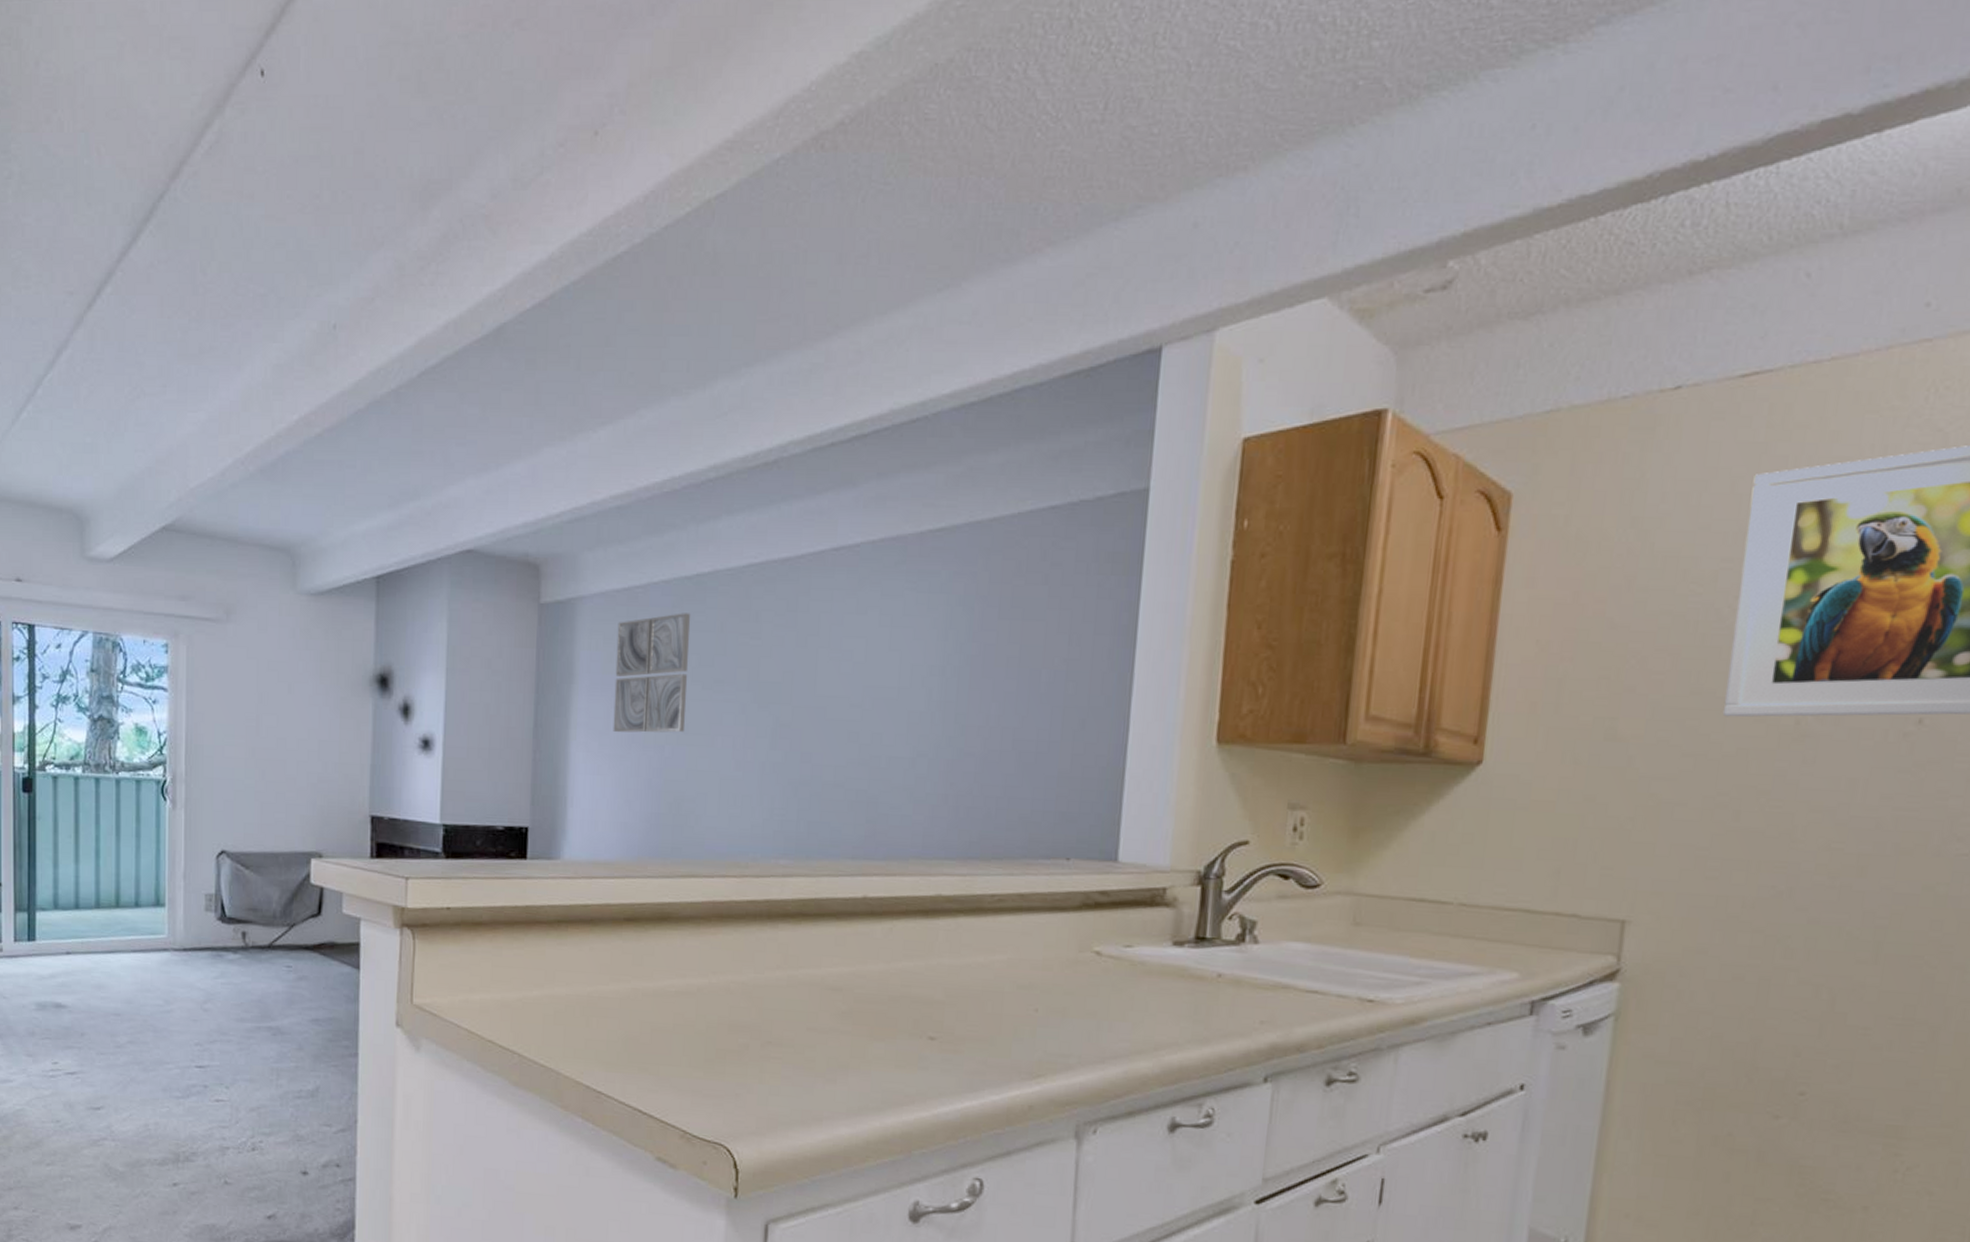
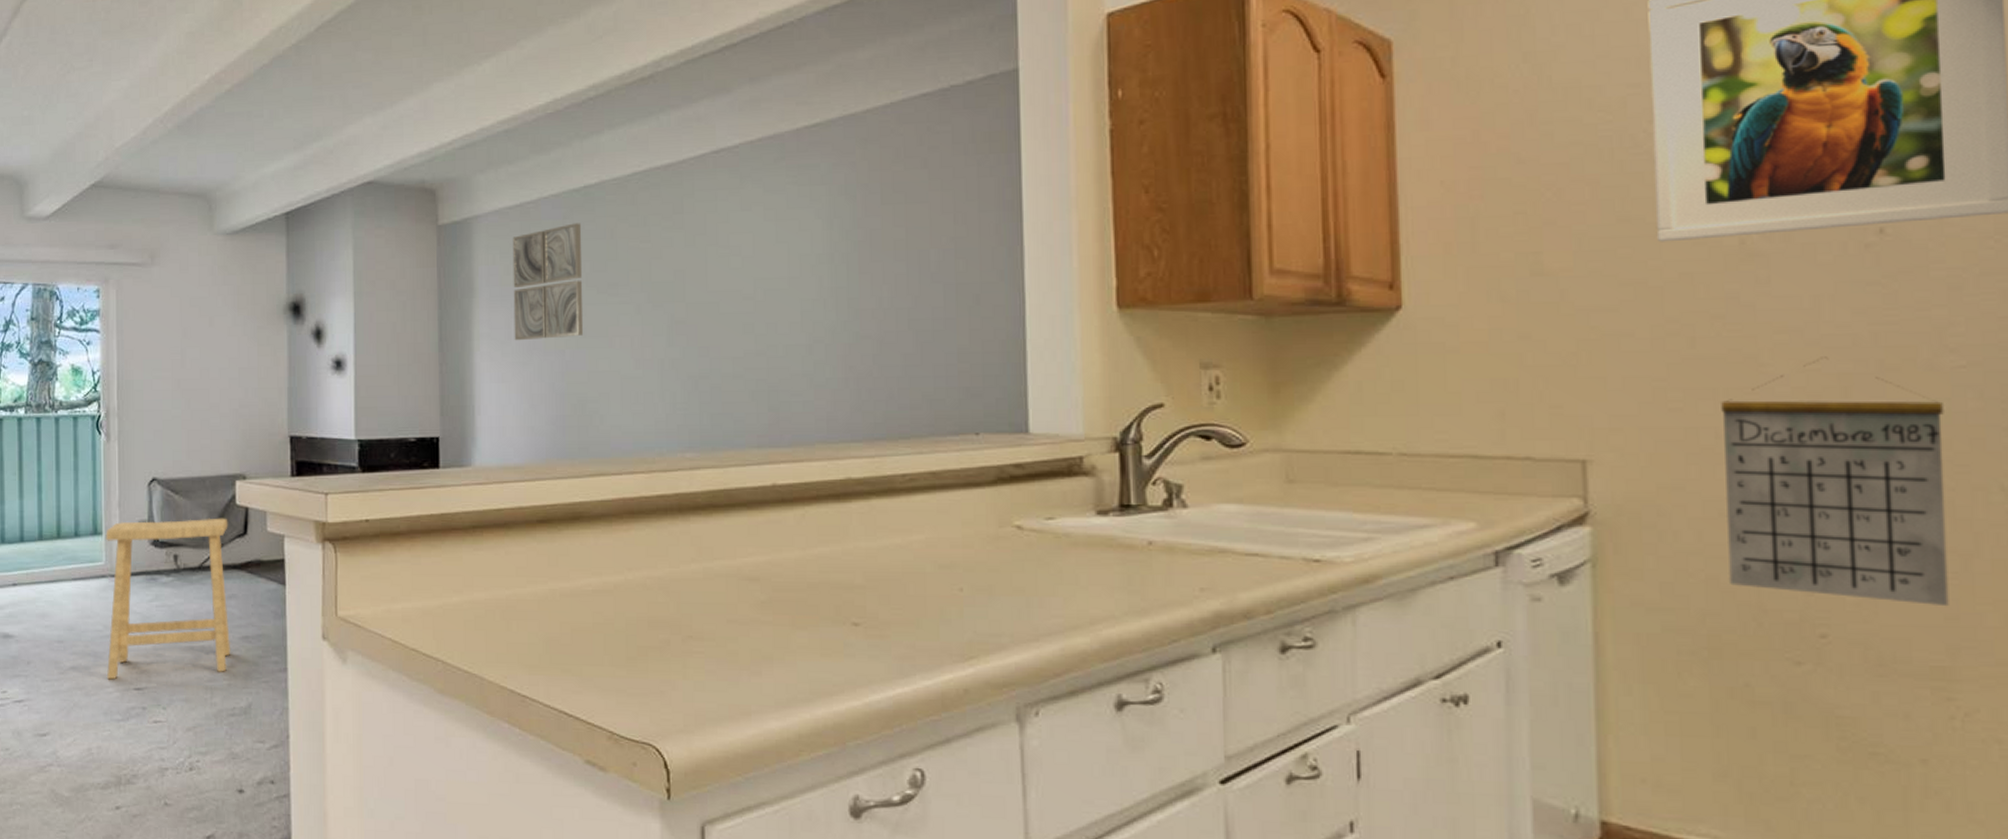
stool: none [167,894,302,1057] -> present [106,518,230,680]
calendar: none [1731,837,1942,1073] -> present [1721,356,1949,607]

